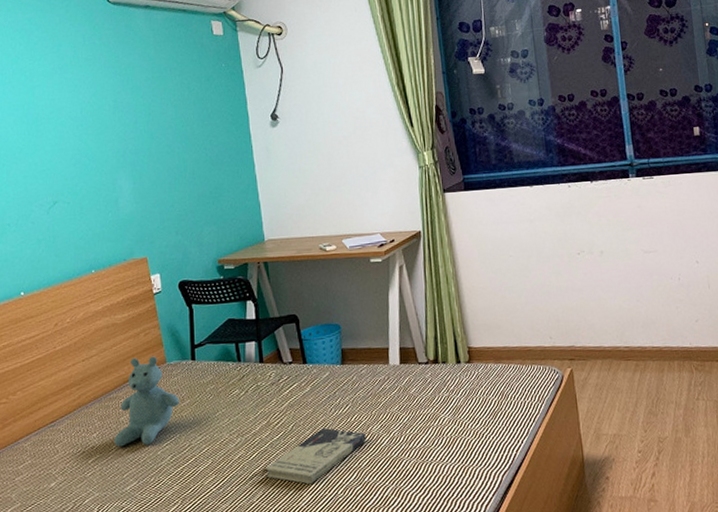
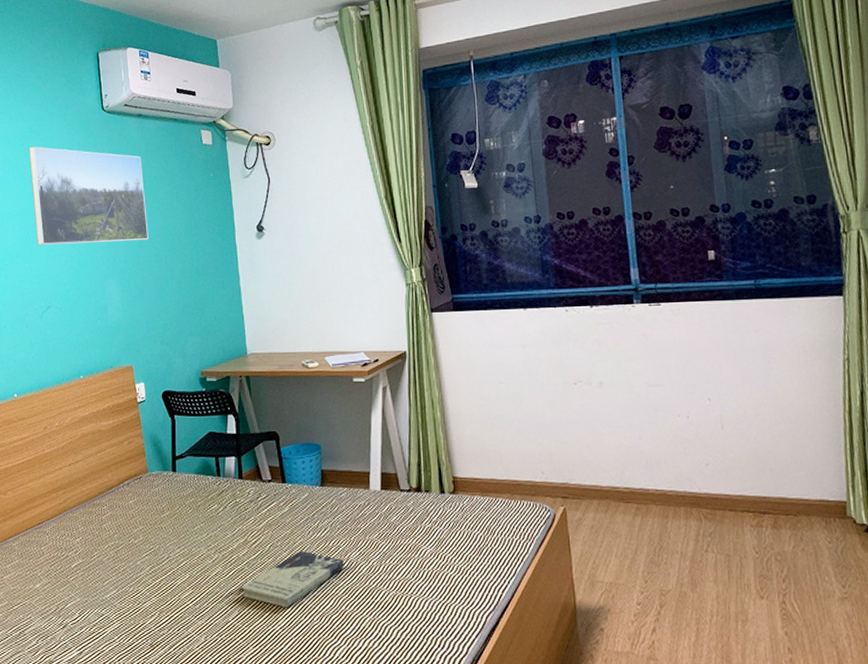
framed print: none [28,38,160,140] -> present [28,146,149,245]
stuffed bear: present [114,356,179,447] -> none [96,465,159,554]

